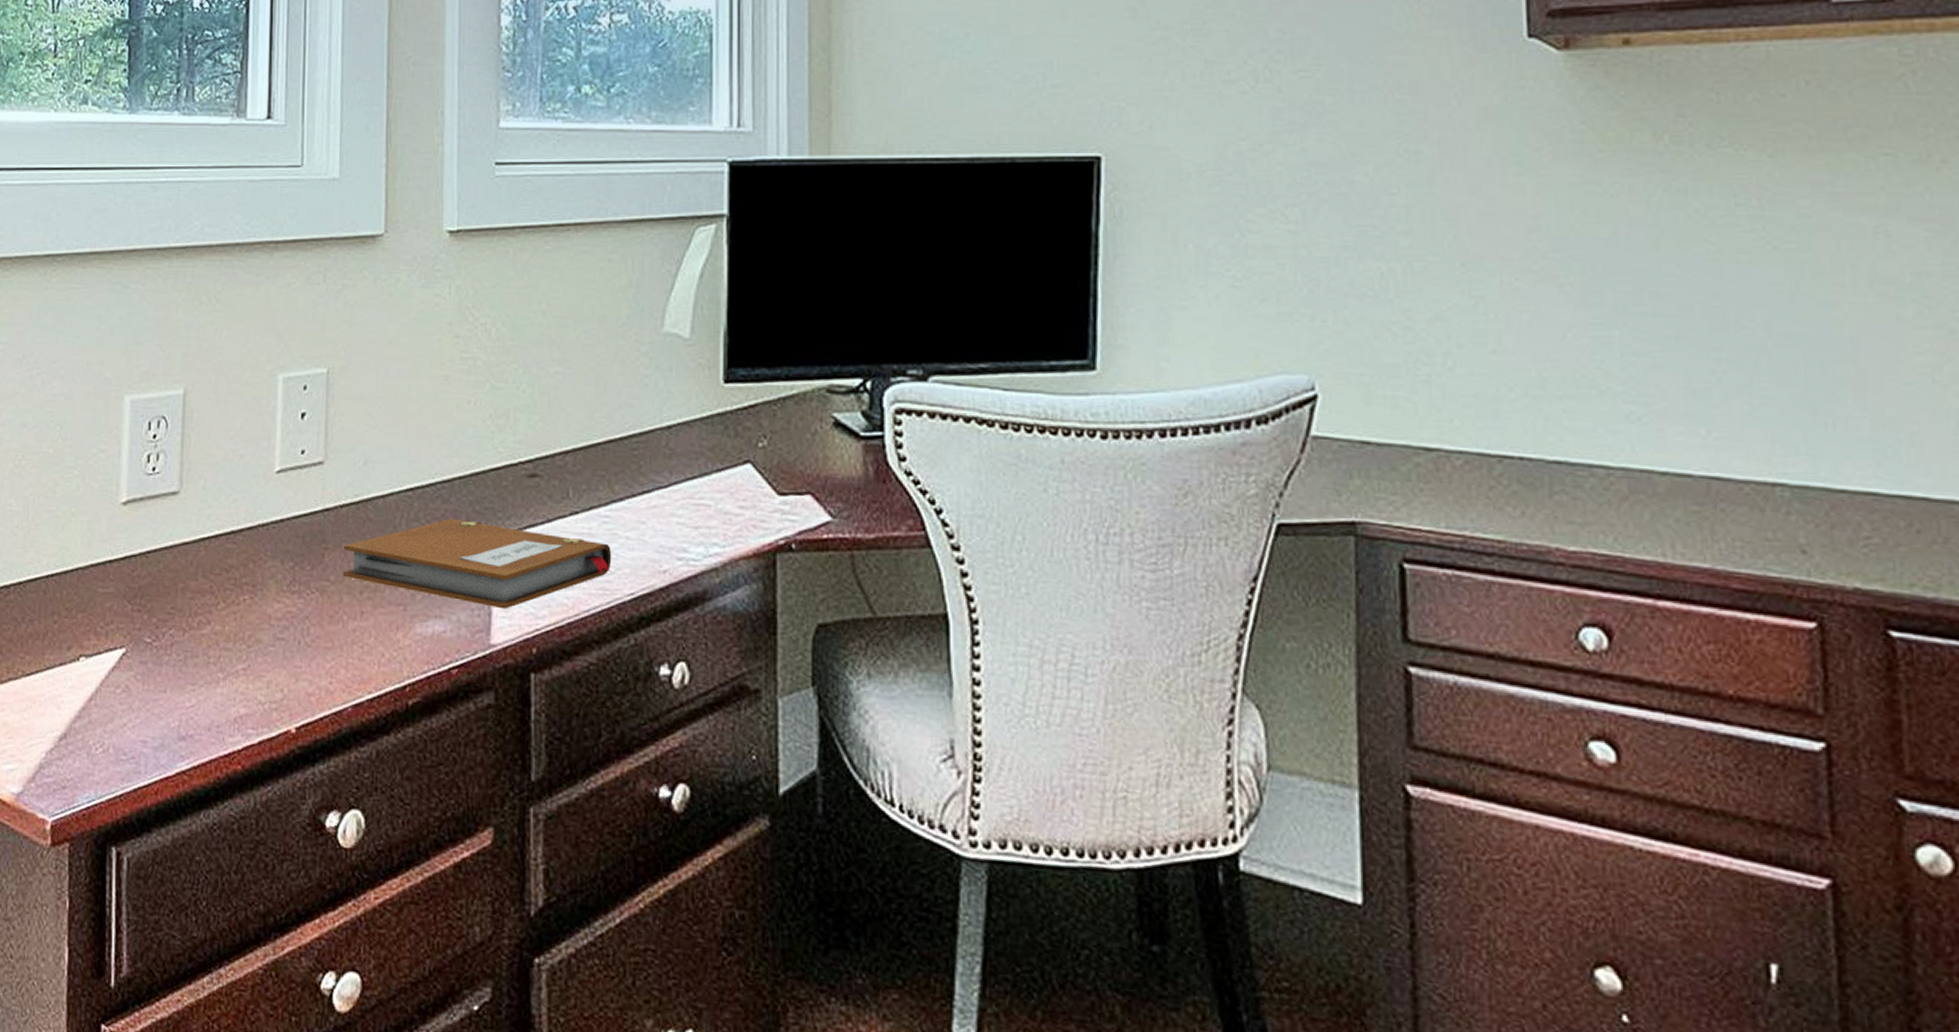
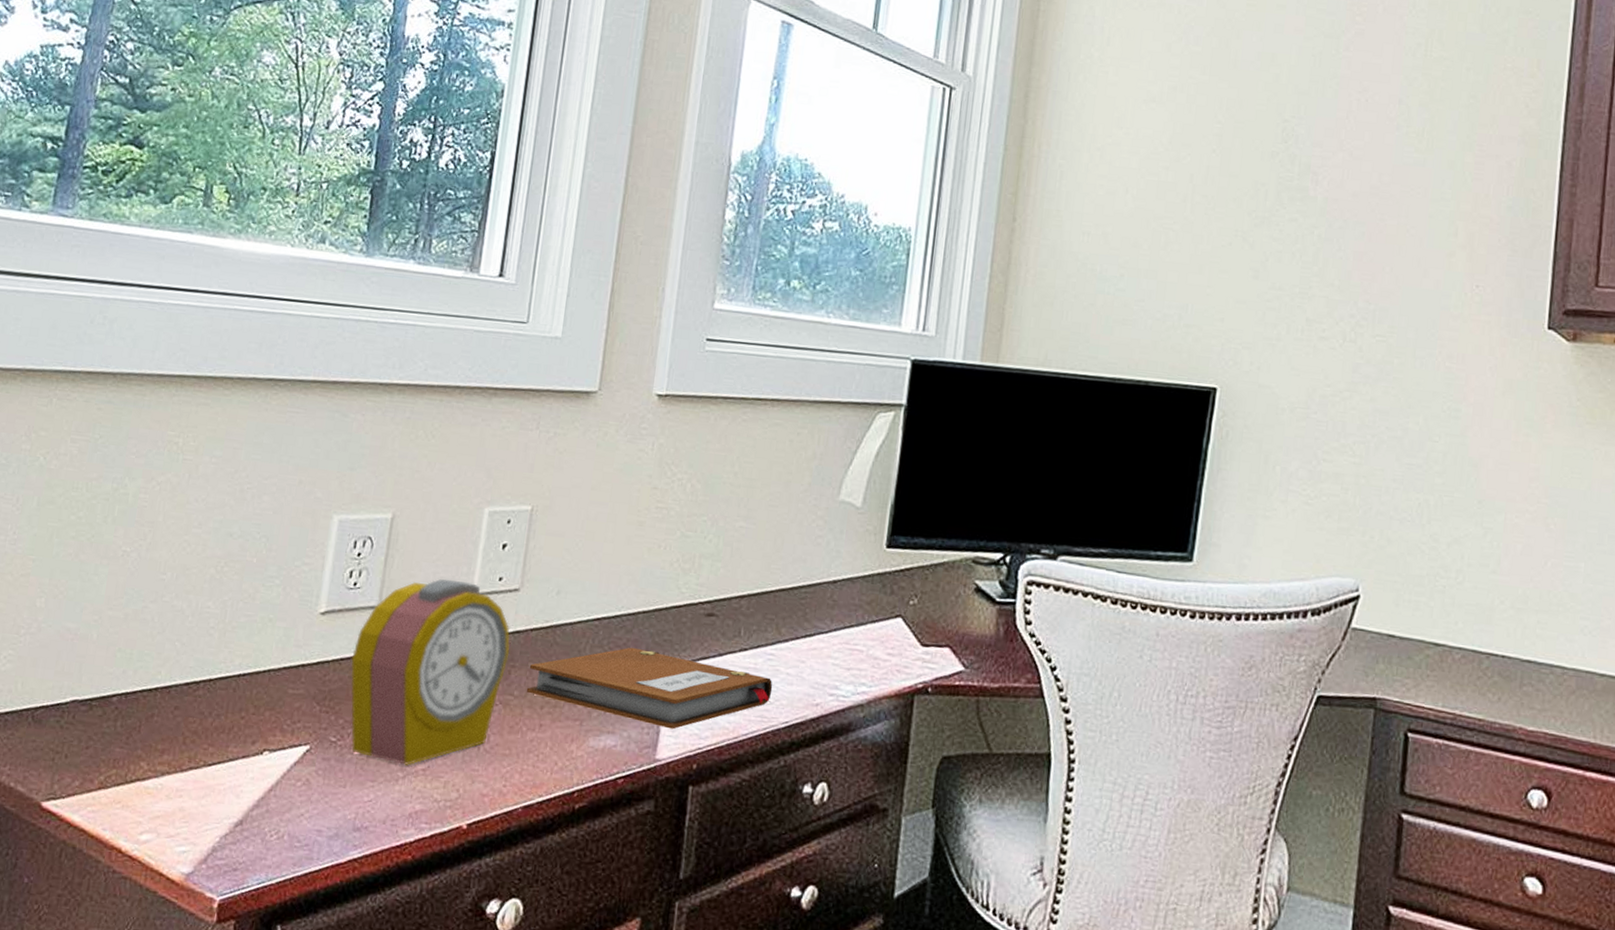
alarm clock: none [158,456,321,665] -> present [351,579,510,765]

